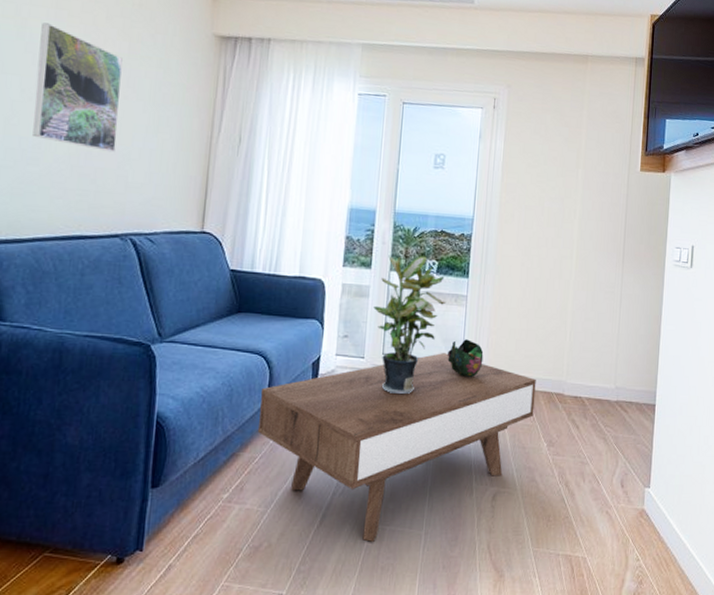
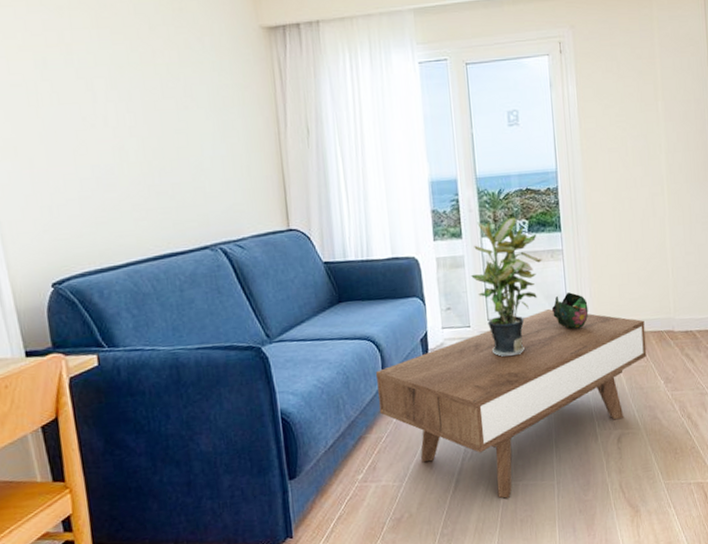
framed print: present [33,22,123,152] -> none [87,45,187,166]

